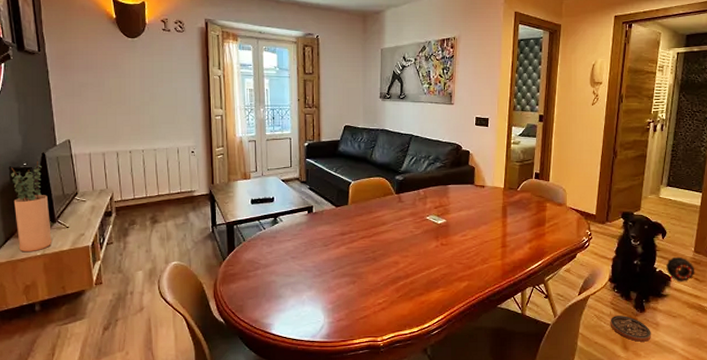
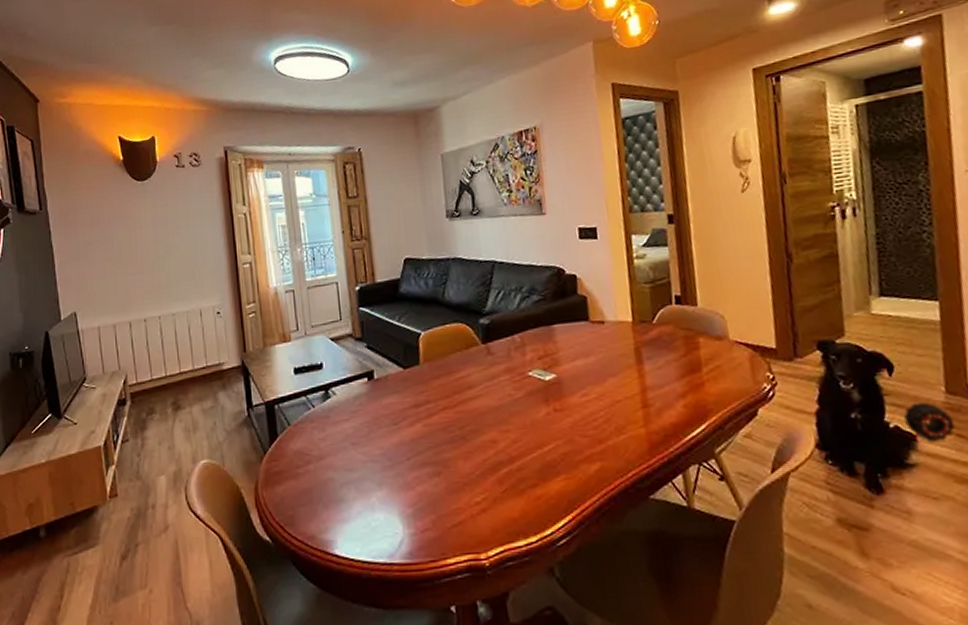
vase: present [11,160,51,253] -> none [11,341,57,461]
pet bowl: present [610,315,651,342] -> none [830,501,904,543]

